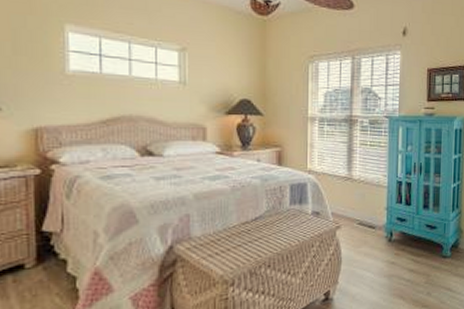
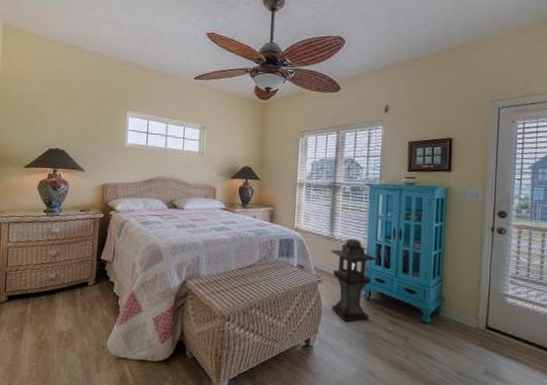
lantern: none [350,178,397,268] -> present [331,239,376,322]

